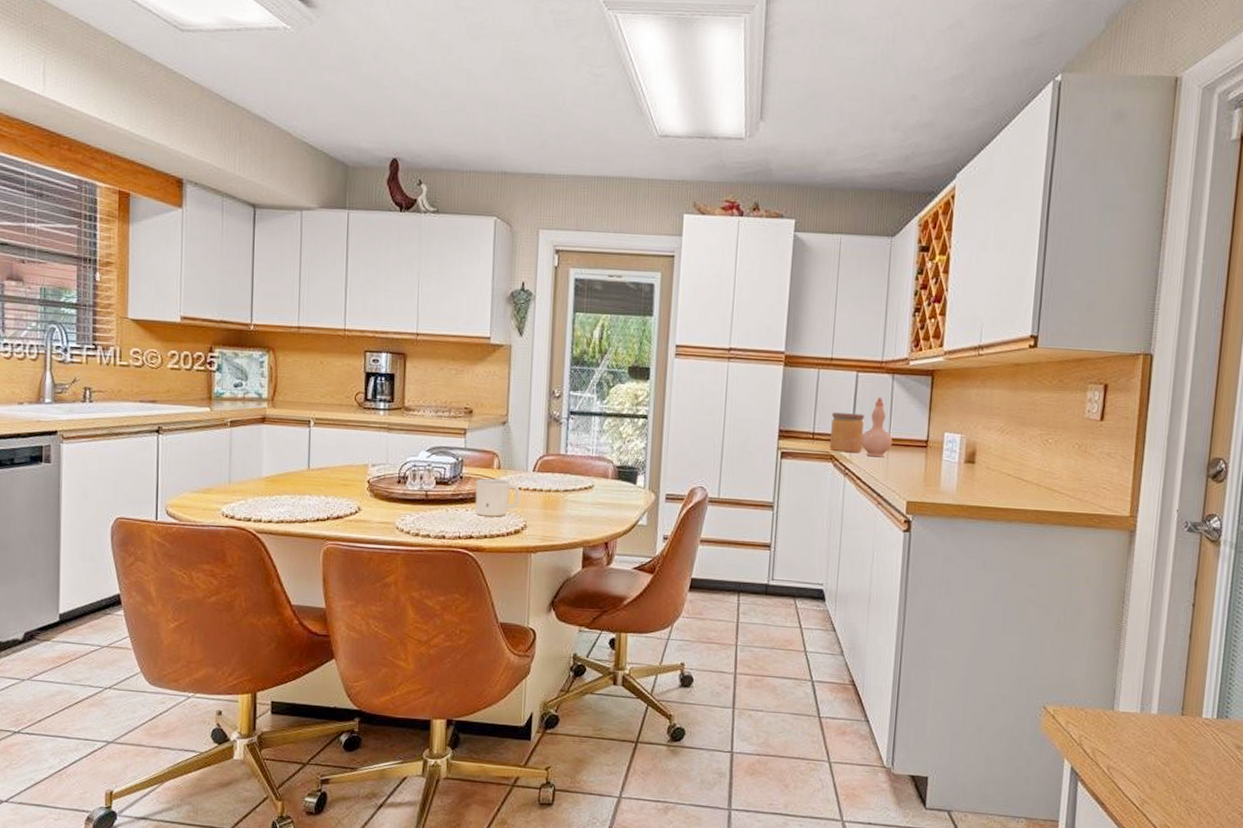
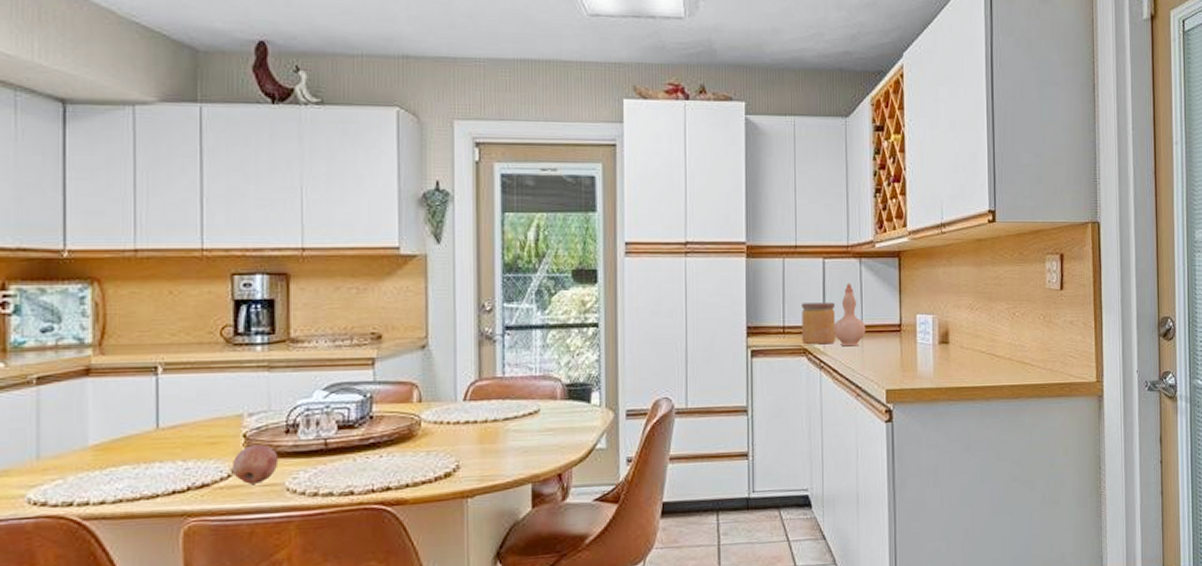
fruit: none [358,490,392,521] -> present [231,444,279,484]
mug: present [474,478,521,517] -> none [391,413,450,462]

